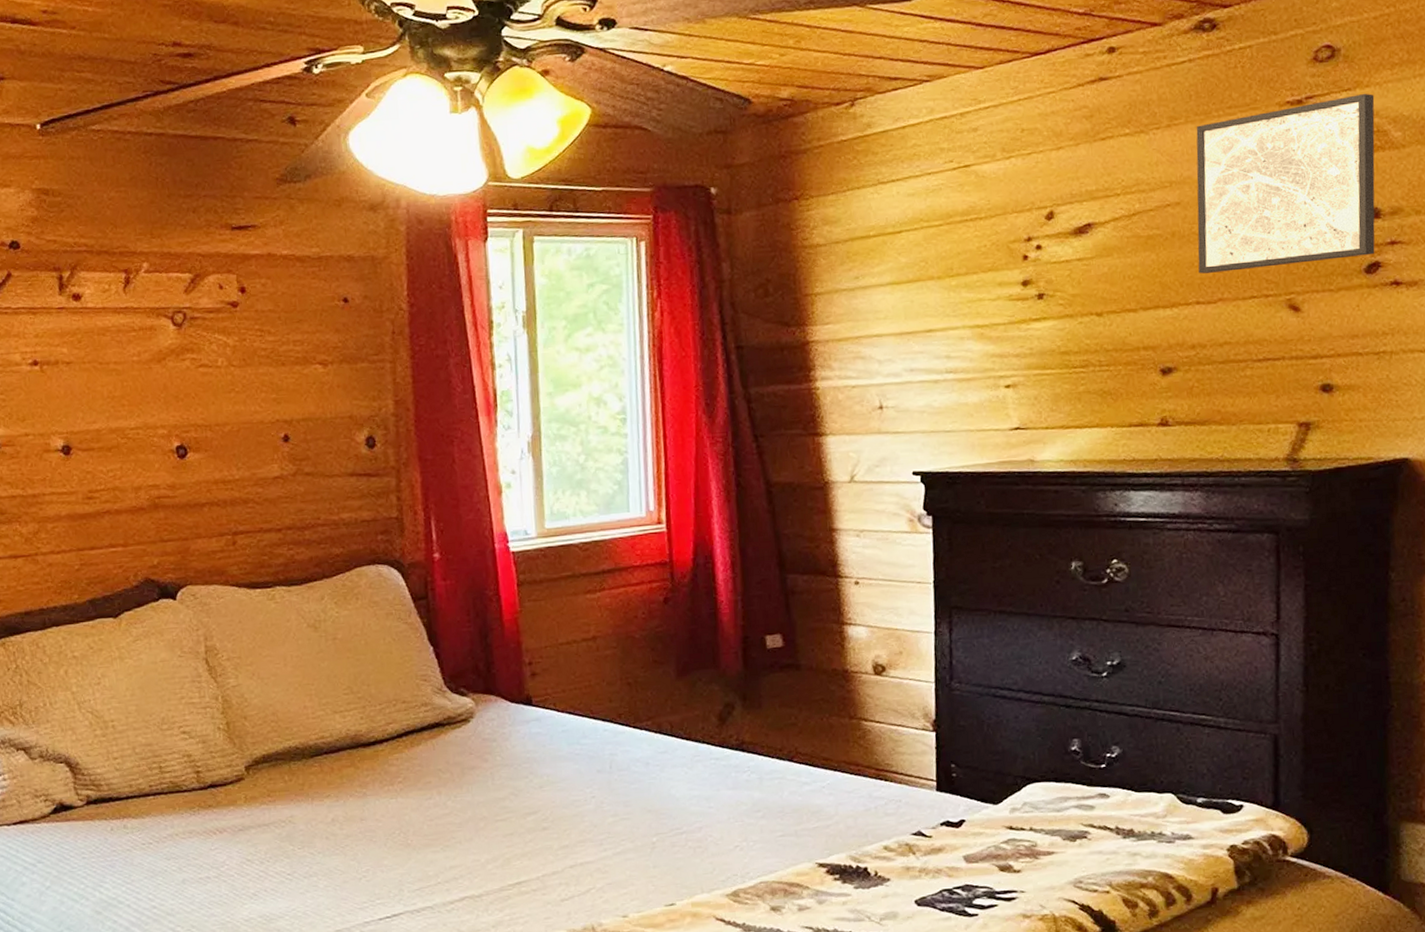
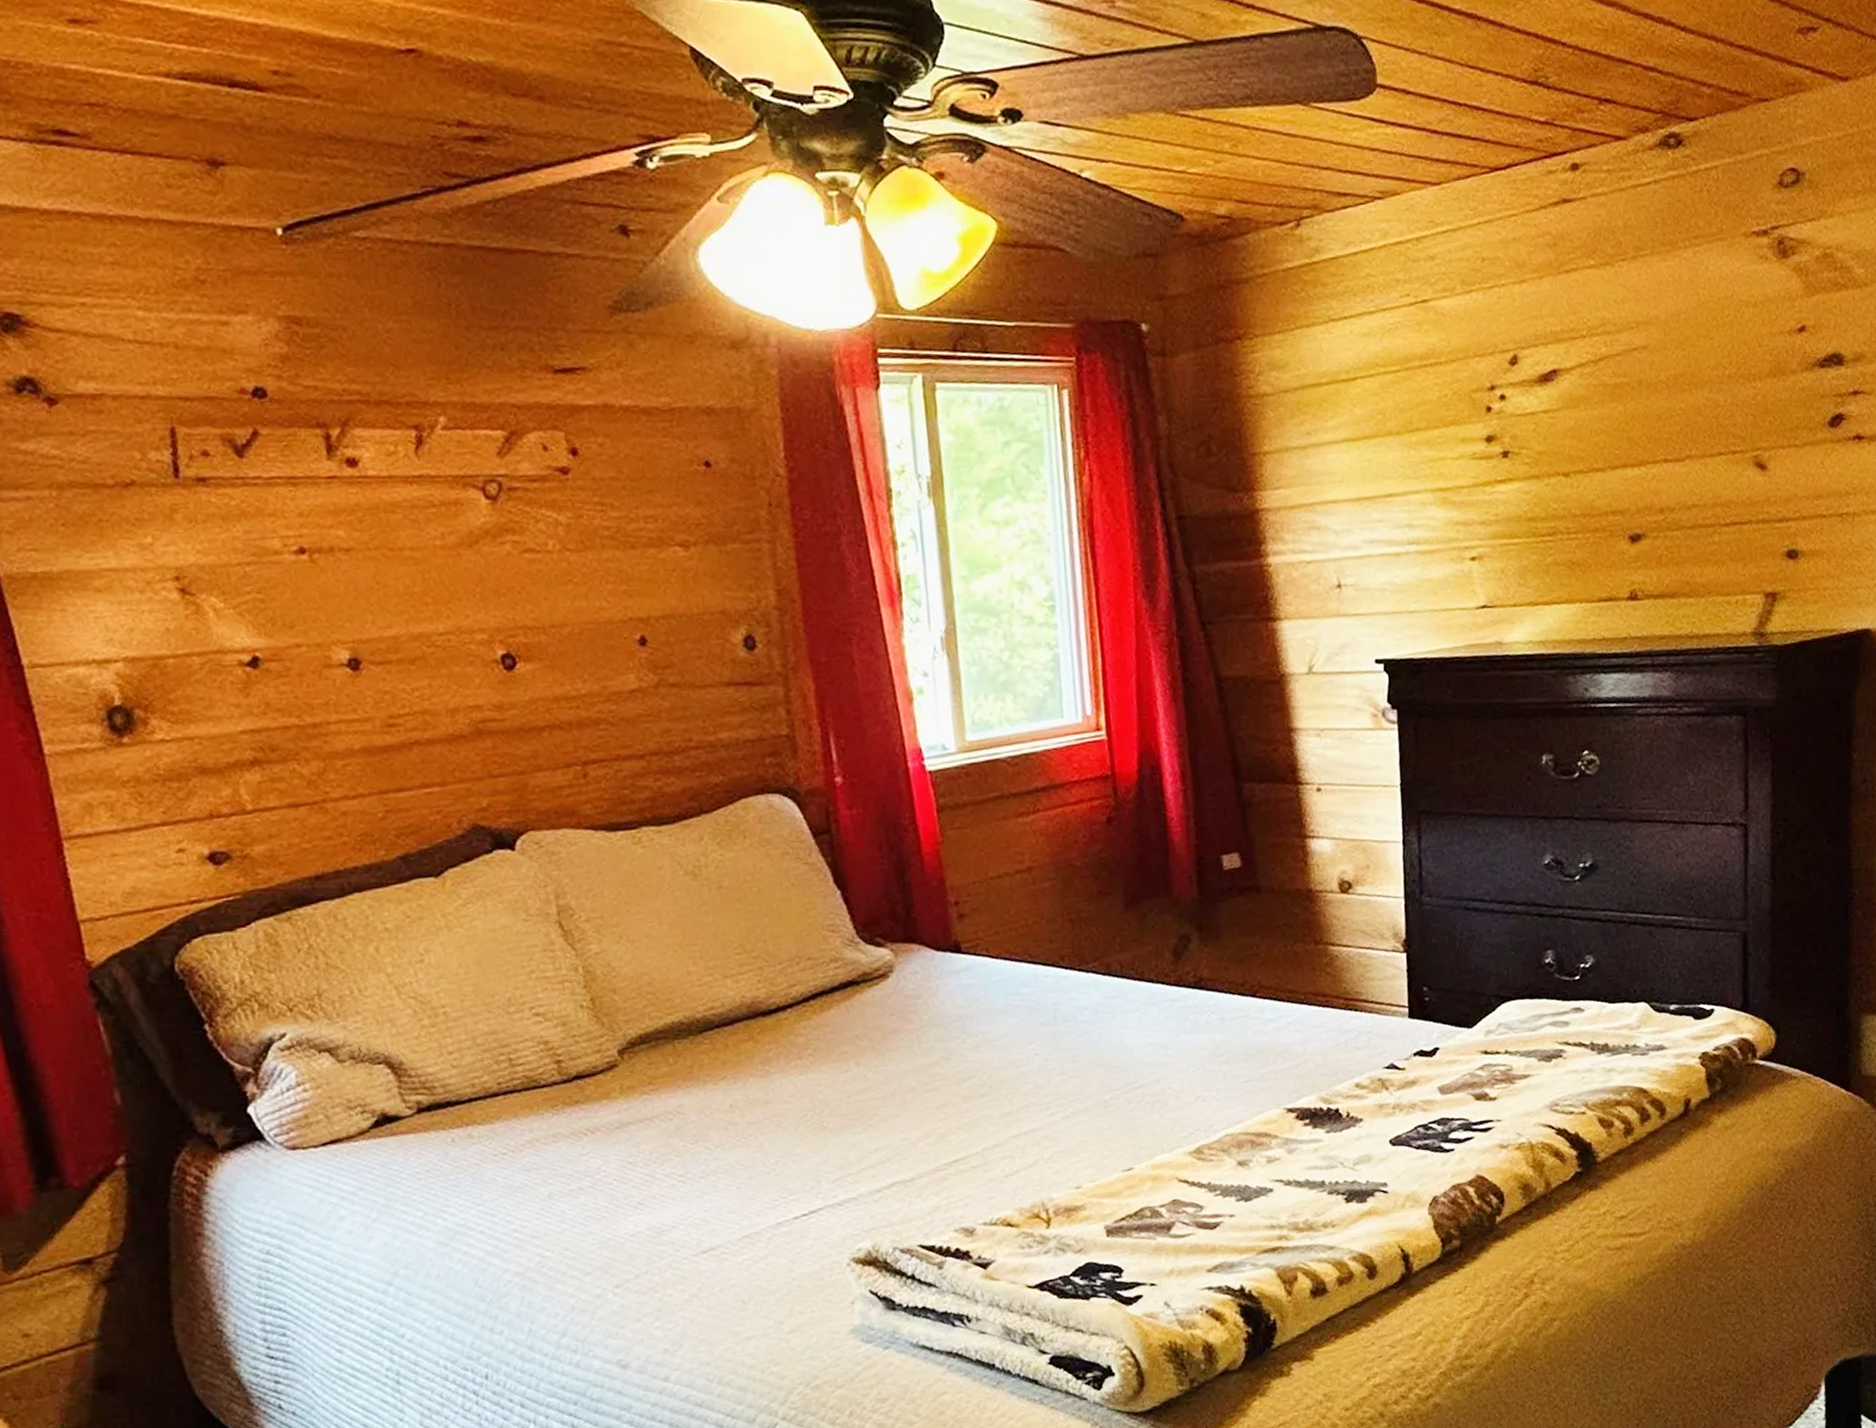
wall art: present [1196,93,1375,274] -> none [1662,224,1839,428]

